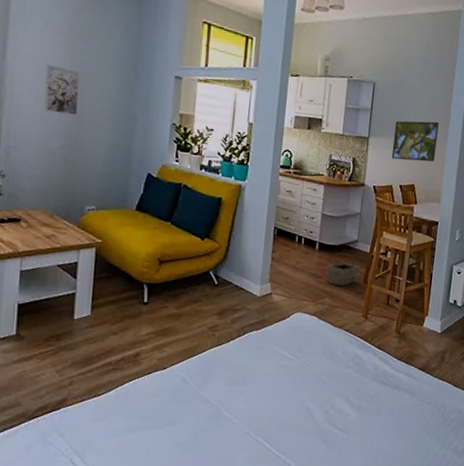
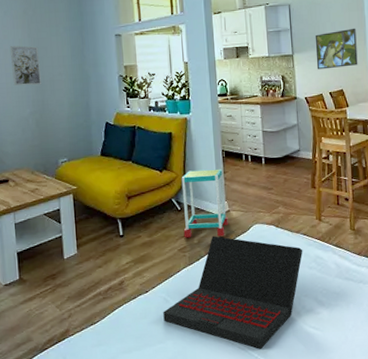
laptop: none [178,318,343,445] -> present [163,236,303,349]
side table: none [216,243,271,320] -> present [181,168,228,238]
basket: present [326,253,360,286] -> none [275,163,307,194]

